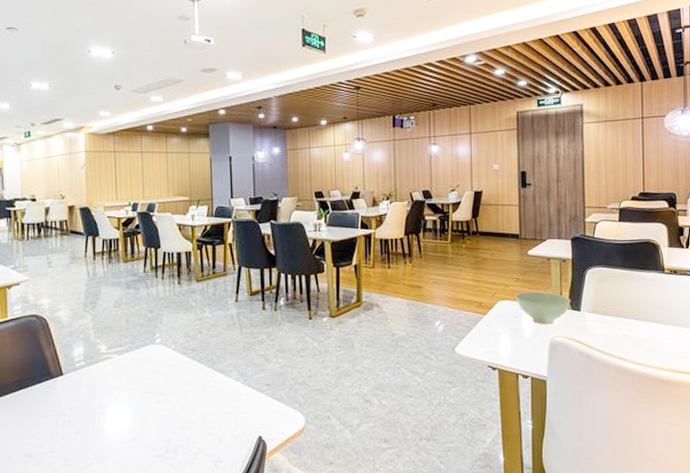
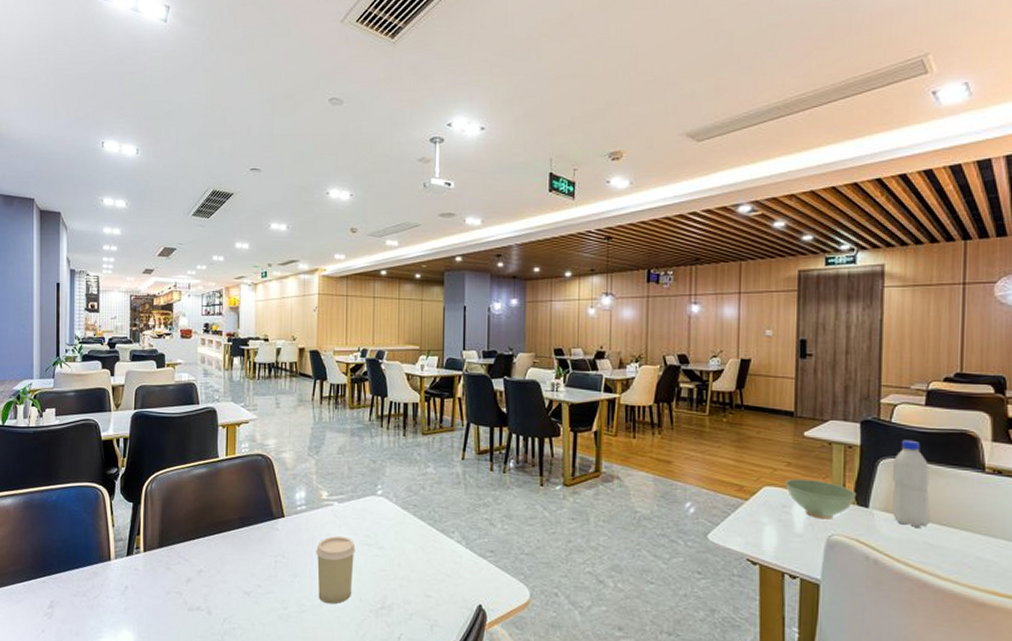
cup: none [98,387,138,455] -> present [316,535,356,604]
water bottle: none [596,251,627,325] -> present [892,439,930,529]

